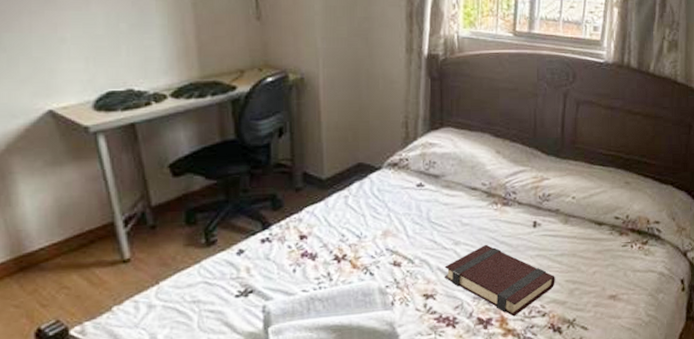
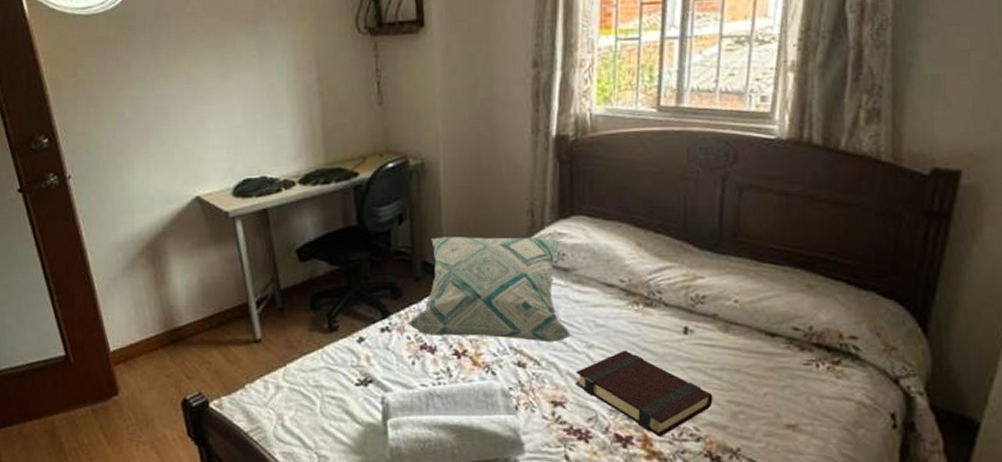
decorative pillow: none [288,148,442,243] -> present [407,237,572,343]

